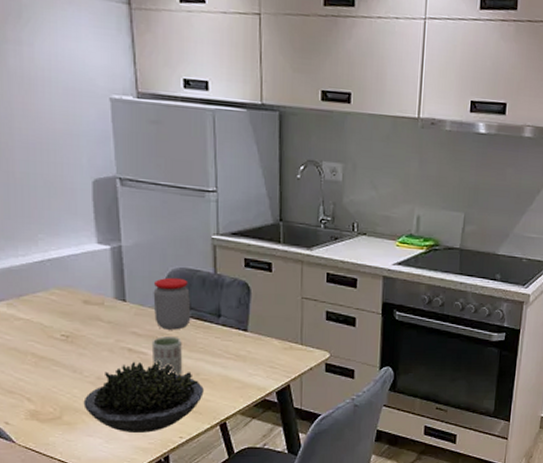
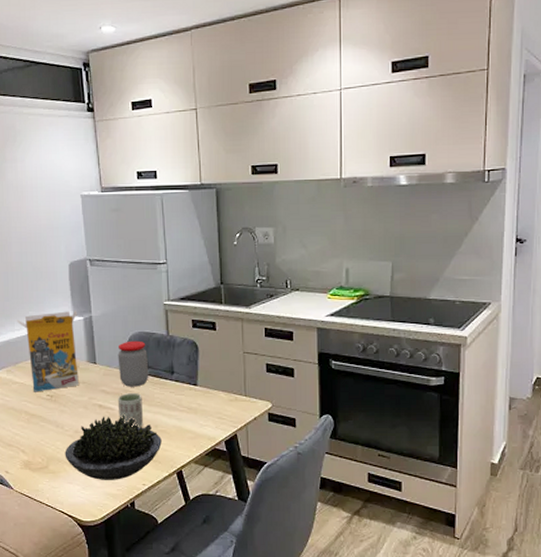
cereal box: none [21,237,103,331] -> present [17,311,79,392]

